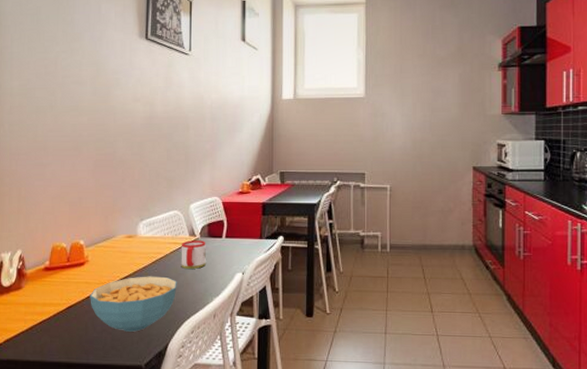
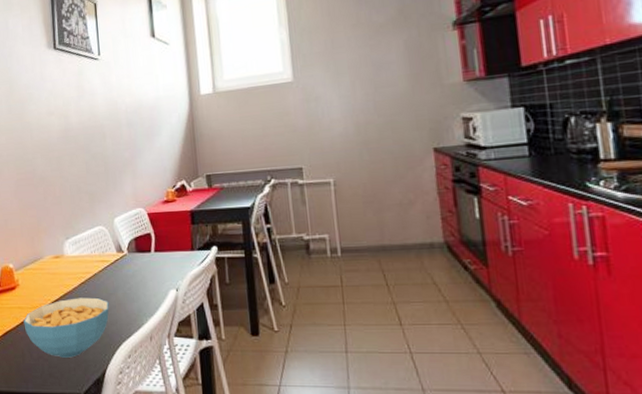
mug: present [181,240,206,269] -> none [109,256,137,288]

